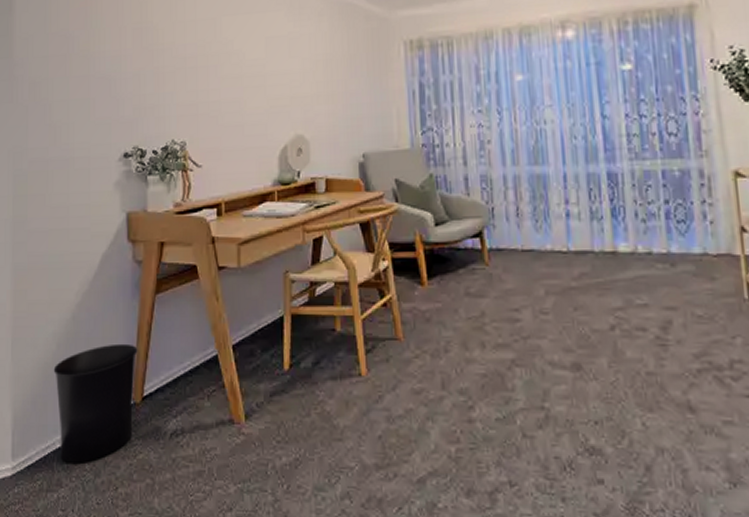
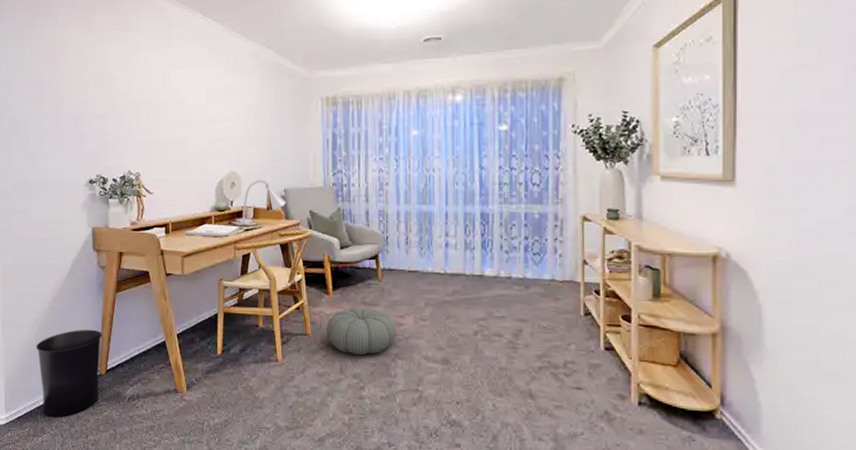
table lamp: none [295,143,367,203] -> present [228,180,287,227]
pouf: none [421,300,512,364] -> present [326,307,397,356]

